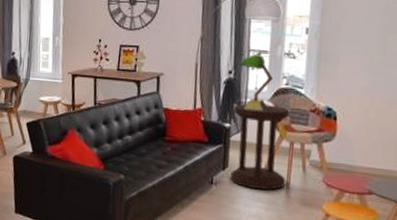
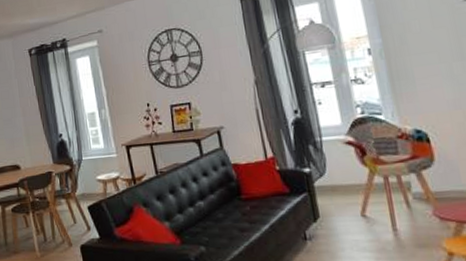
side table: present [230,104,290,190] -> none [309,138,391,238]
table lamp: present [240,54,274,111] -> none [304,86,347,149]

